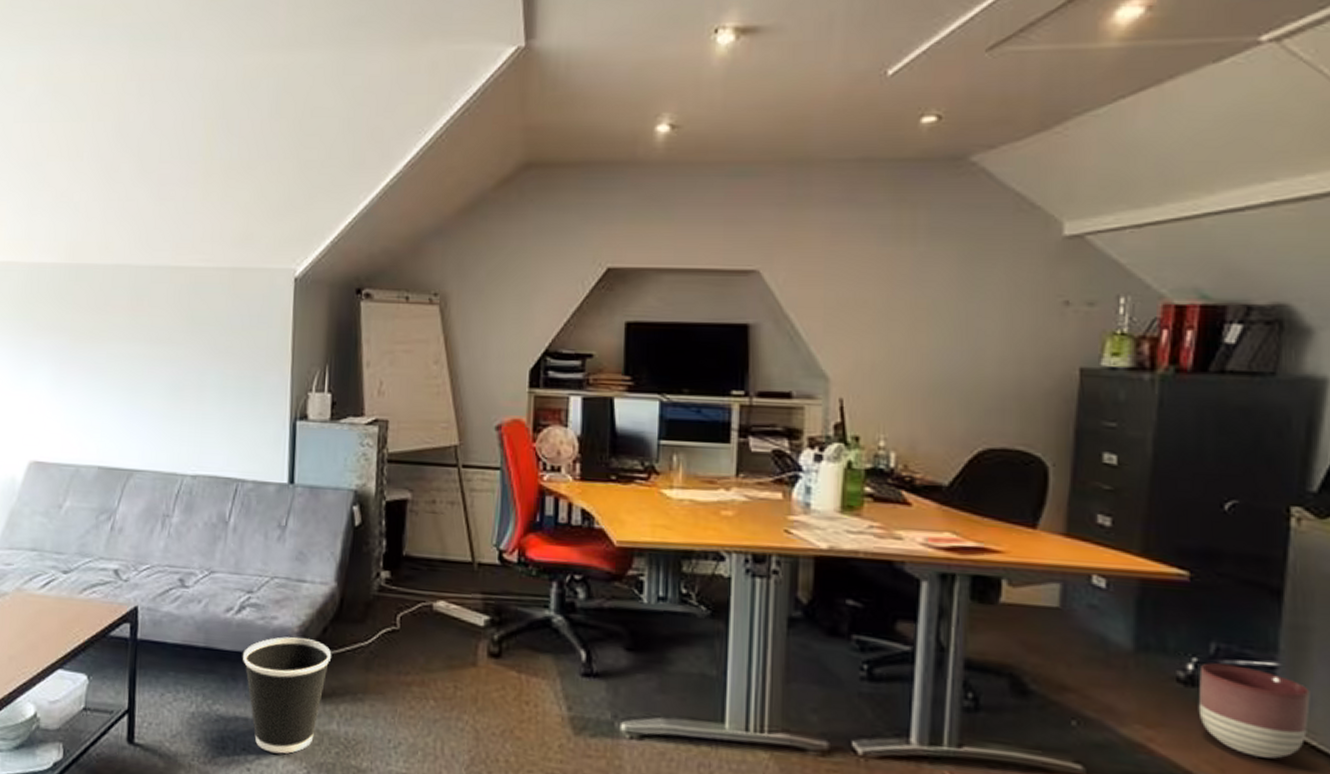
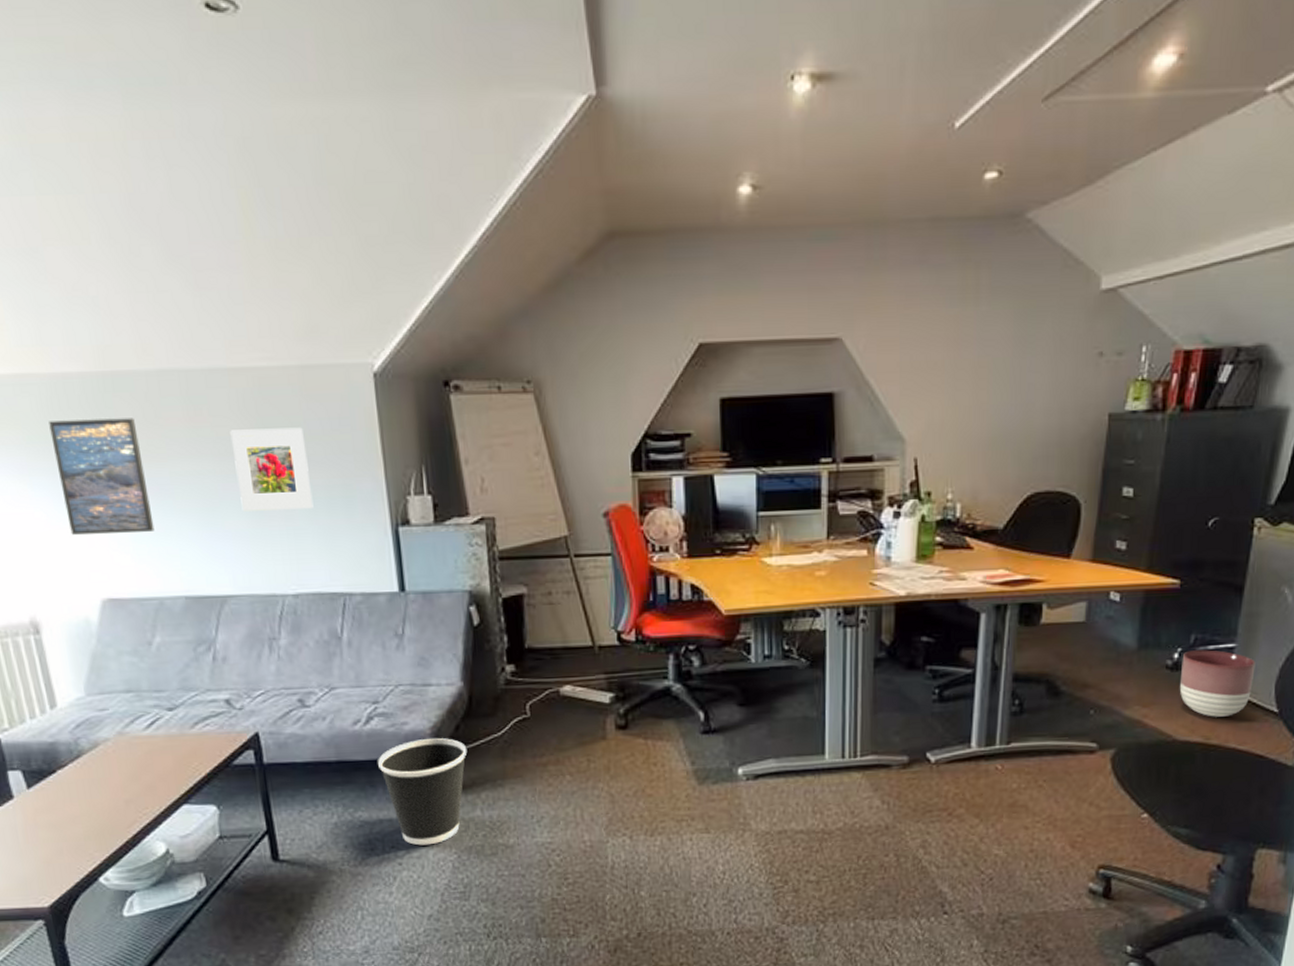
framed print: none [17,302,88,404] -> present [49,418,155,535]
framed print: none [161,320,225,396] -> present [230,427,314,511]

